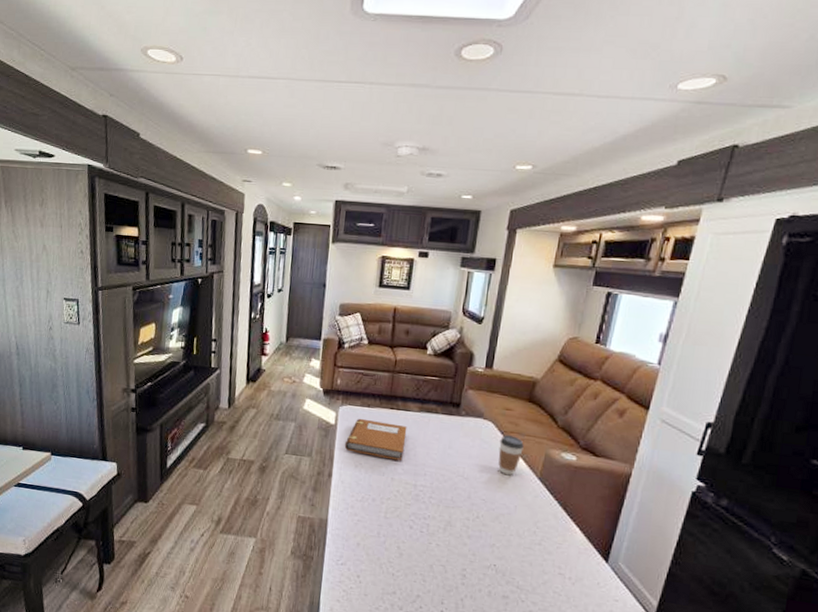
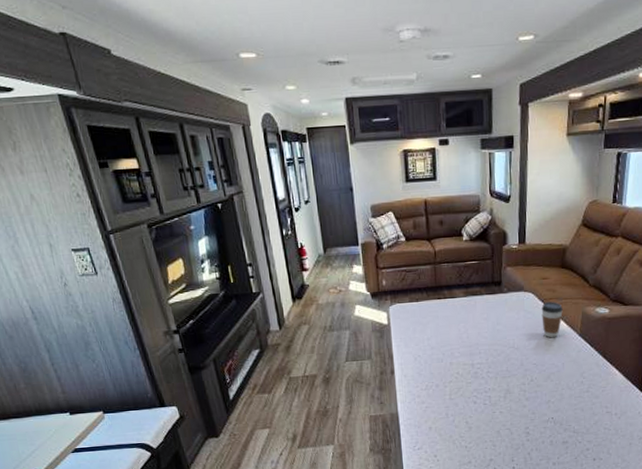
notebook: present [344,418,407,461] -> none [401,312,457,347]

